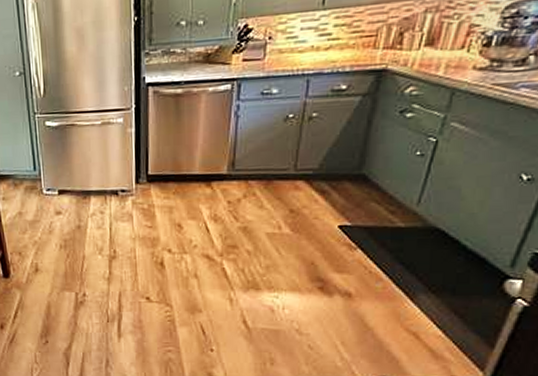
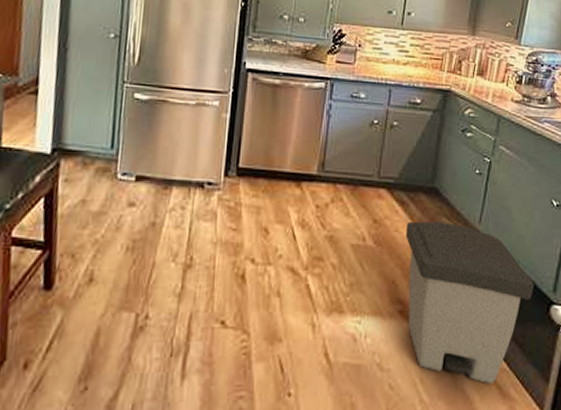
trash can: none [326,206,485,348] -> present [406,221,534,385]

